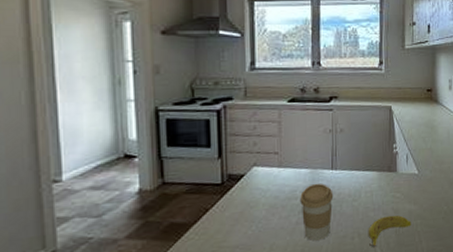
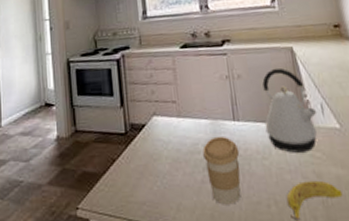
kettle: none [358,124,403,195] -> present [262,68,317,153]

